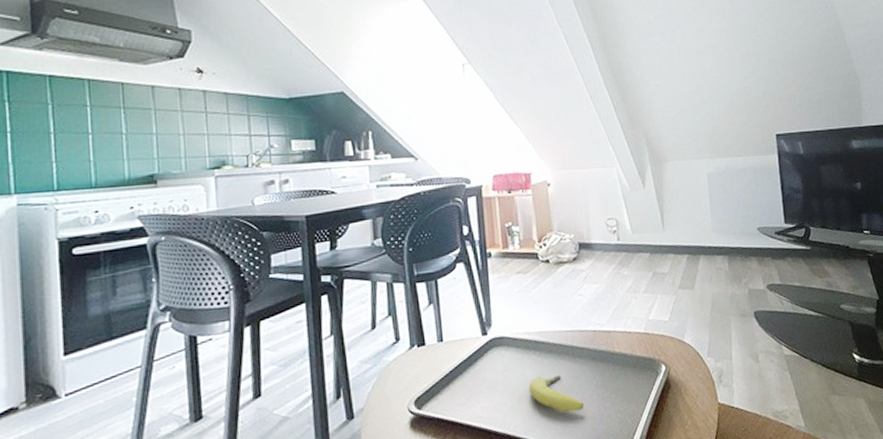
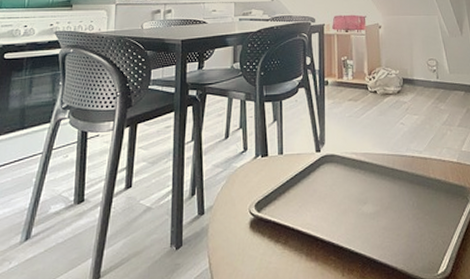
fruit: present [528,375,584,413] -> none [353,193,401,228]

